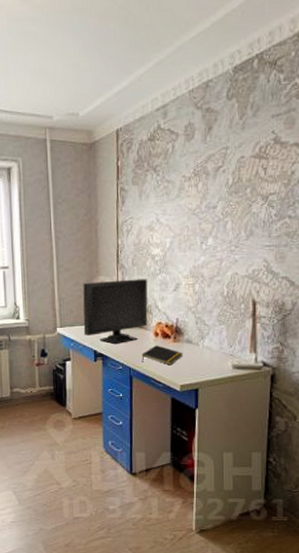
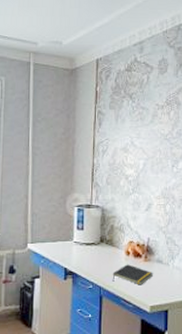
computer monitor: present [83,279,148,345] -> none [55,197,120,263]

